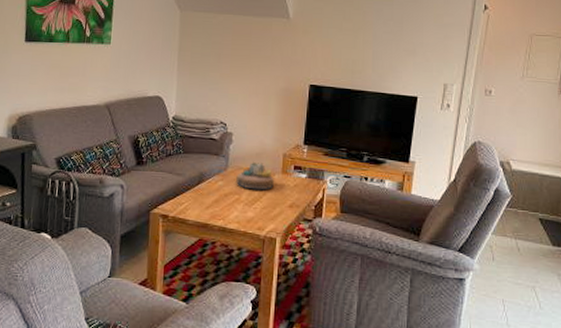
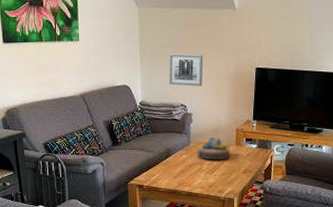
wall art: none [208,63,250,102] -> present [168,53,203,86]

